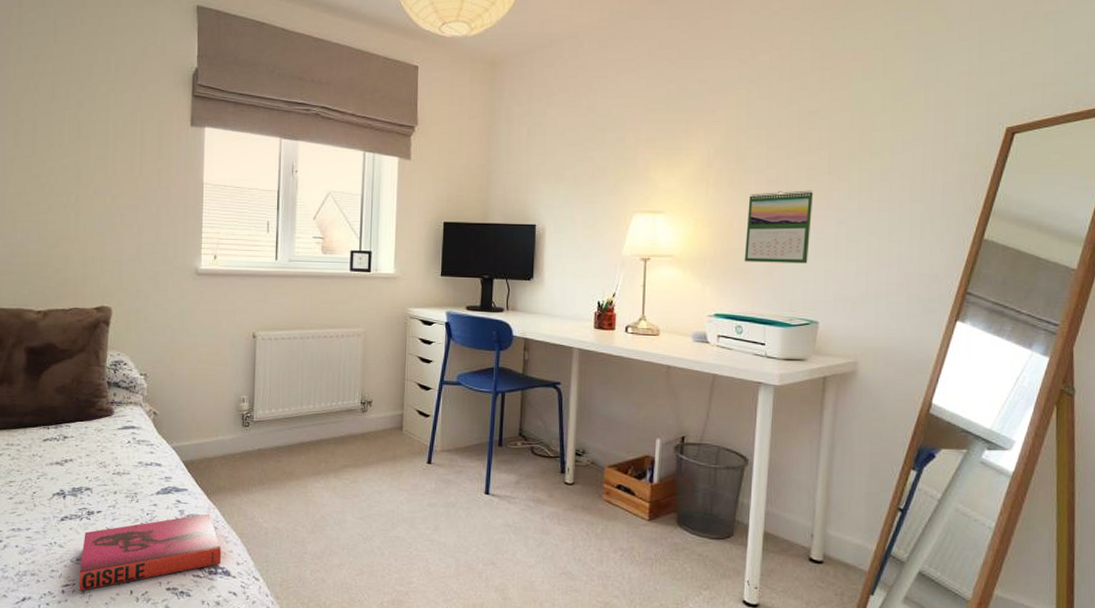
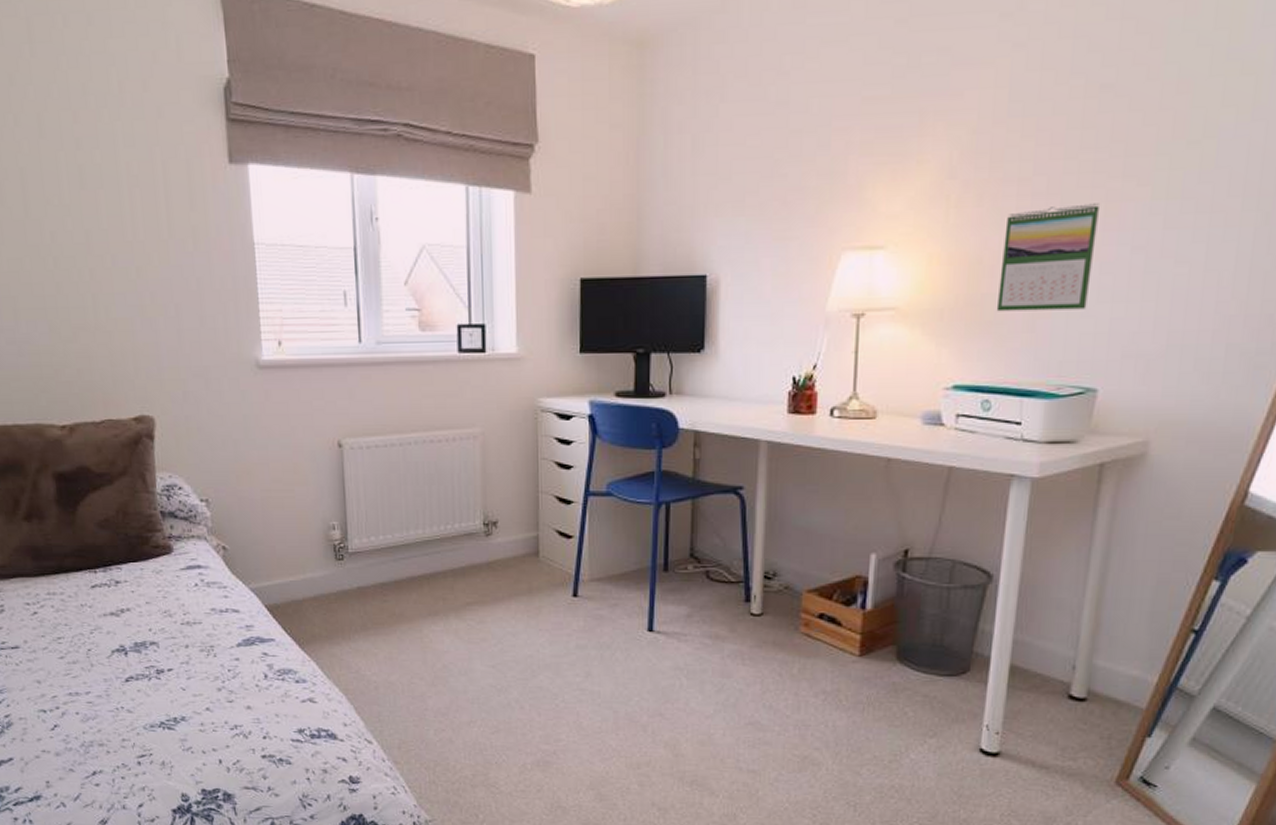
hardback book: present [79,513,221,591] -> none [155,667,324,762]

